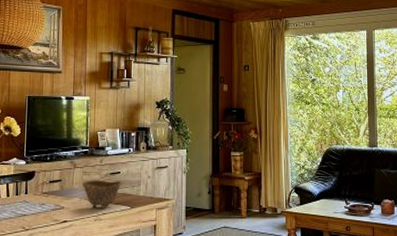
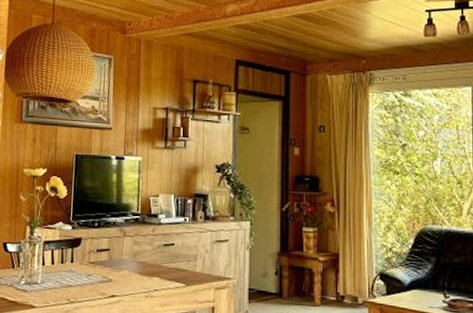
bowl: present [83,180,121,210] -> none [133,251,176,285]

